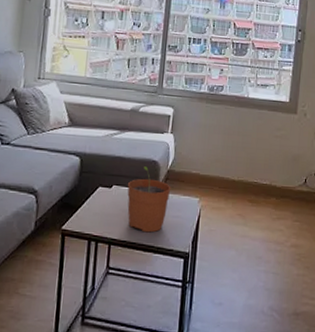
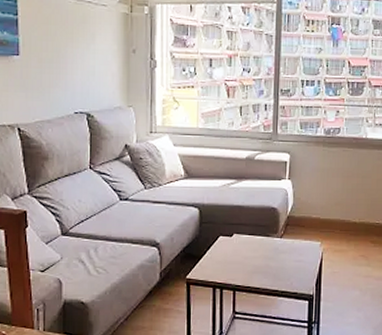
plant pot: present [127,166,171,233] -> none [247,214,292,278]

